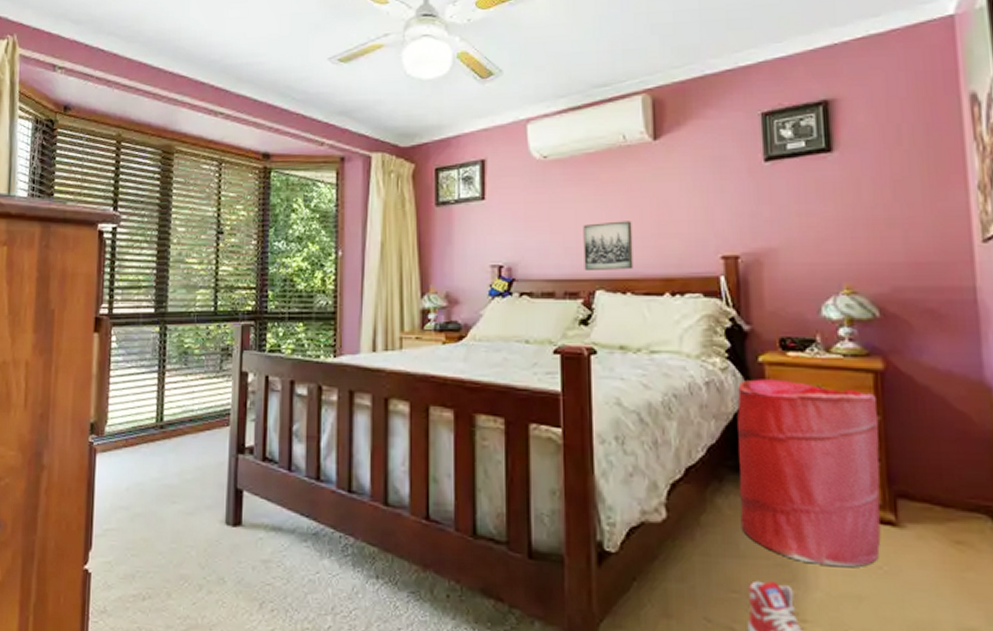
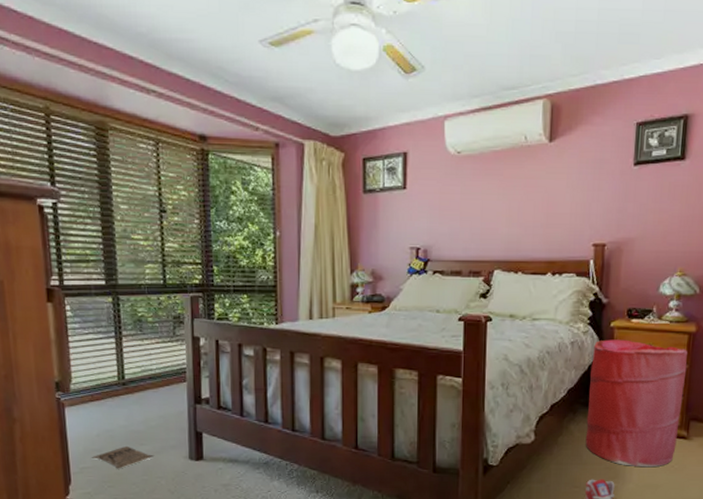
bag: none [117,503,187,533] -> present [91,445,155,469]
wall art: present [583,221,634,272] -> none [486,212,527,254]

